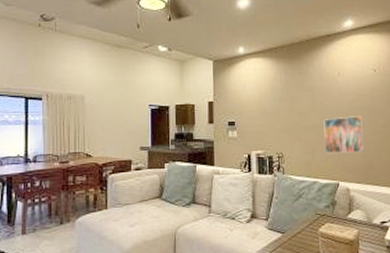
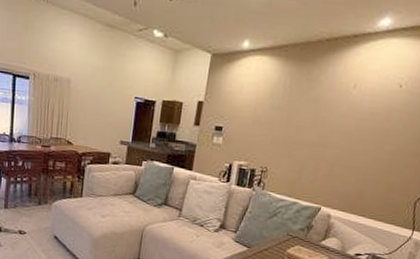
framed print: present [323,116,364,153] -> none [313,136,370,179]

